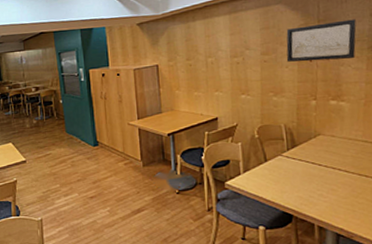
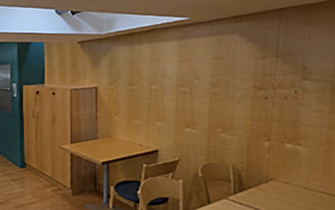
wall art: present [286,19,357,62] -> none [239,57,320,100]

